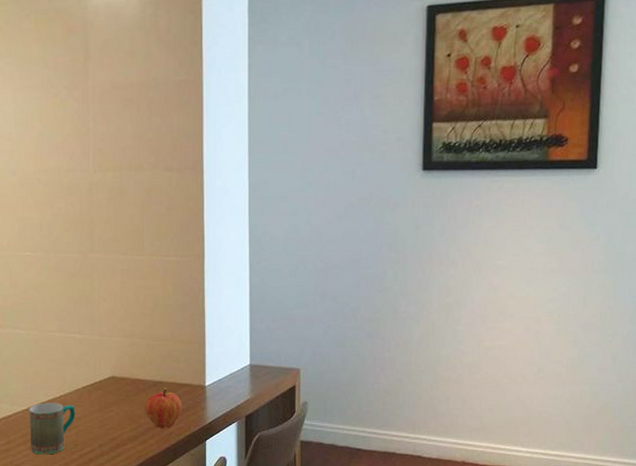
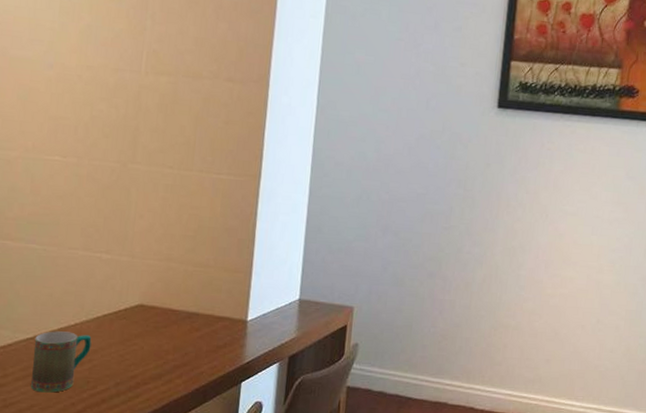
fruit: present [145,388,183,429] -> none [174,320,219,368]

